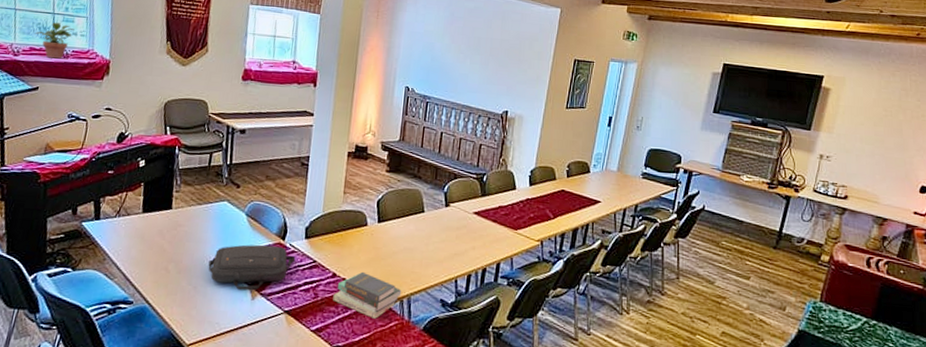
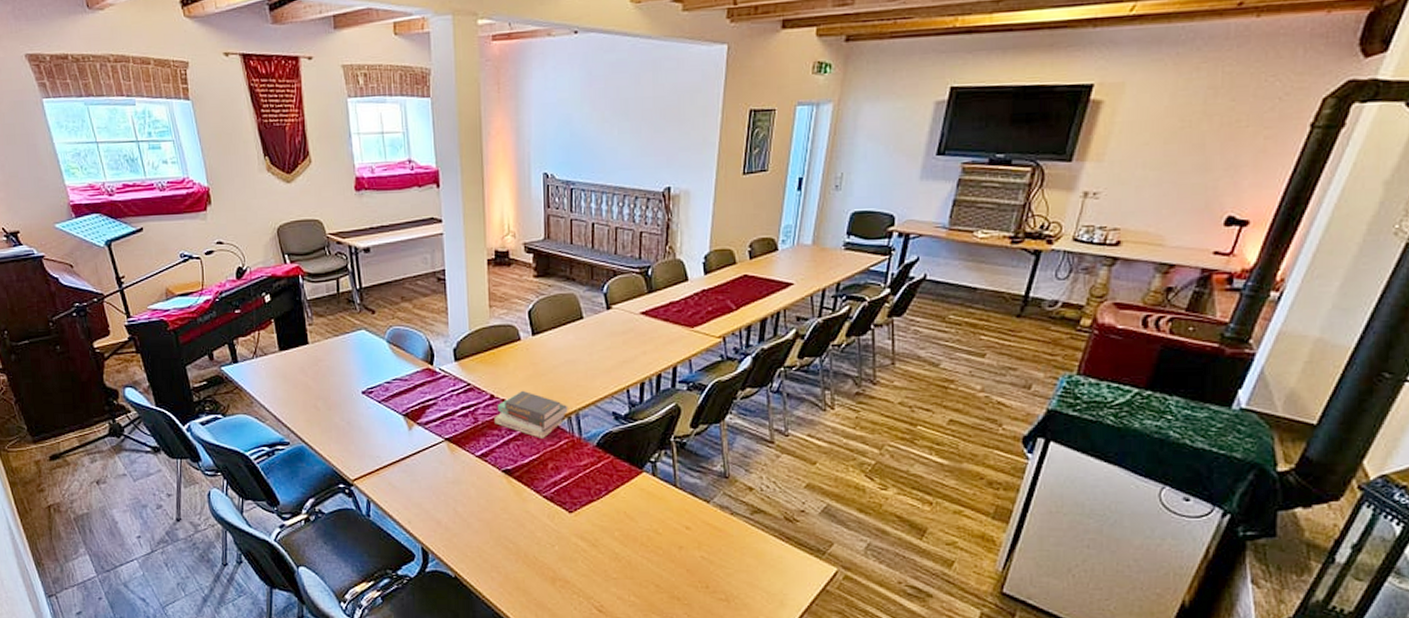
potted plant: present [35,22,75,59] -> none [124,151,164,194]
laptop bag: present [208,244,296,291] -> none [357,371,448,421]

